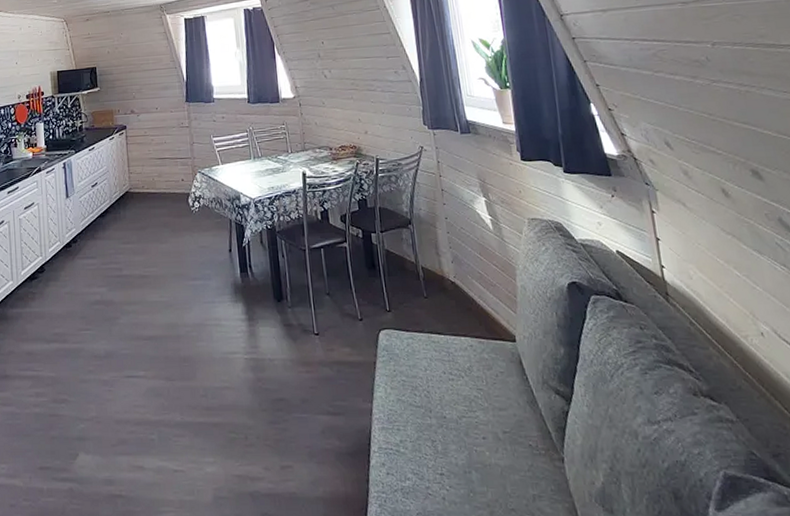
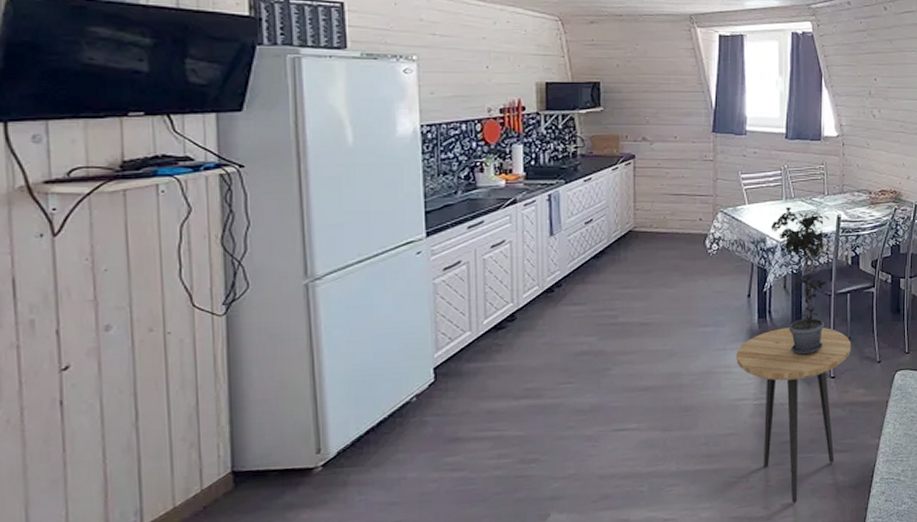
side table: none [224,282,331,467] -> present [736,327,851,503]
potted plant: none [243,165,304,311] -> present [770,207,834,356]

